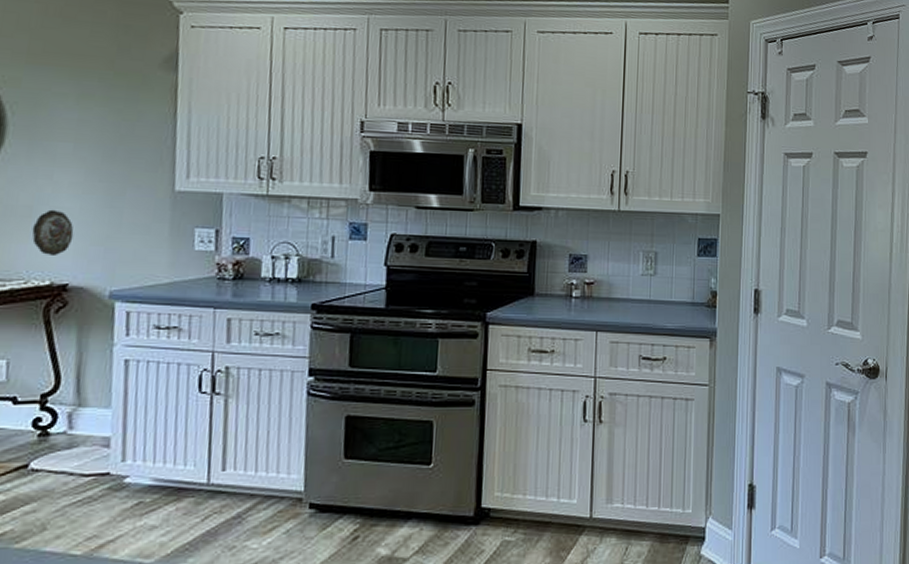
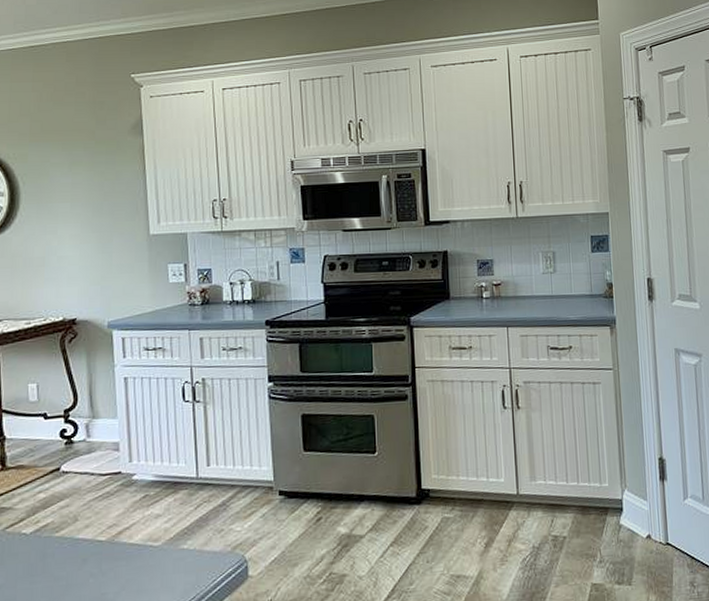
decorative plate: present [31,209,74,257] -> none [46,258,77,297]

